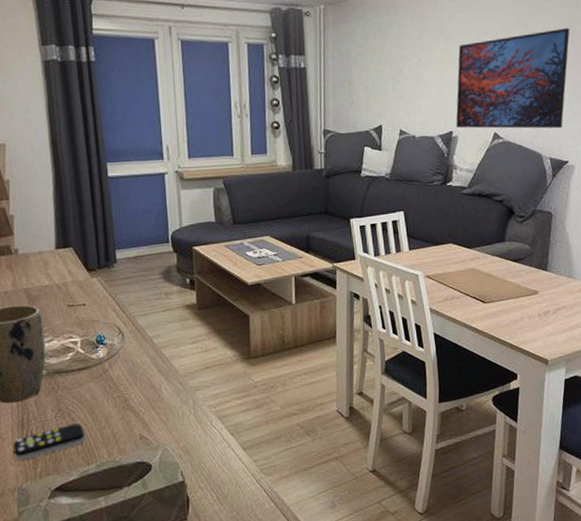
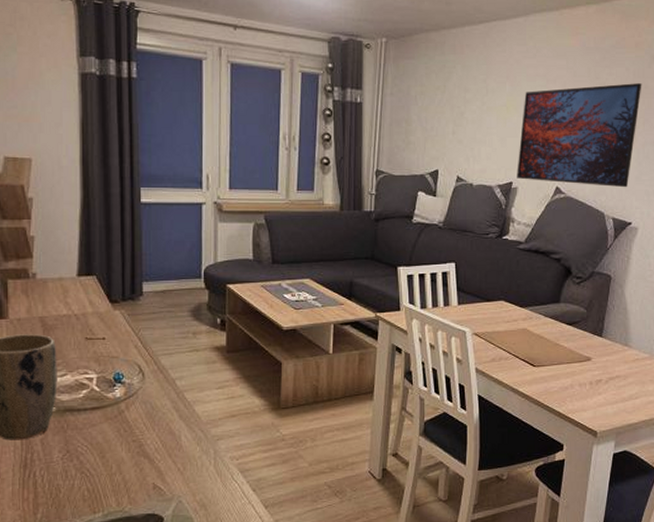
remote control: present [13,423,86,461] -> none [13,468,93,504]

